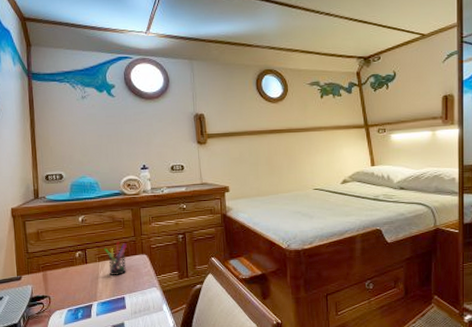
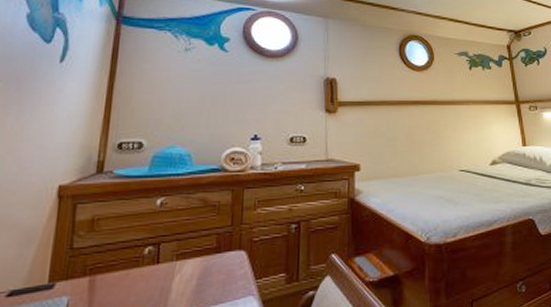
pen holder: present [104,241,127,276] -> none [186,232,219,281]

